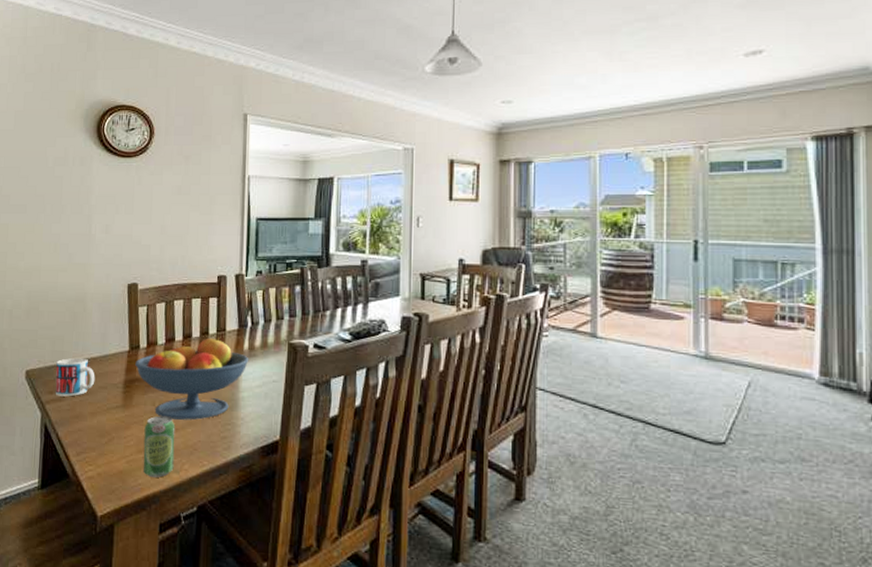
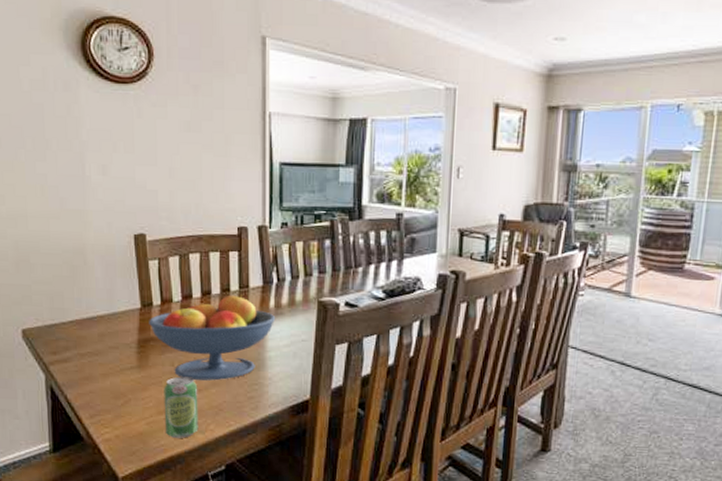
mug: present [55,357,95,397] -> none [57,315,104,358]

